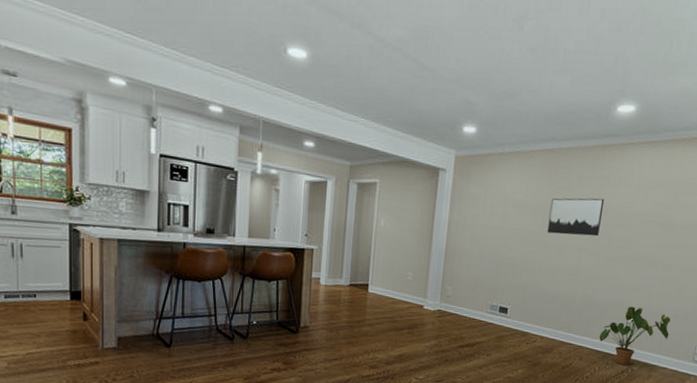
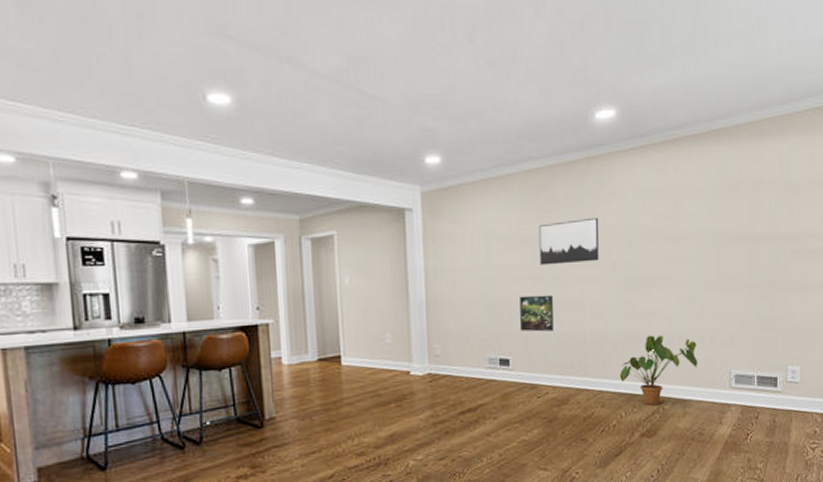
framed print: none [520,256,555,290] -> present [519,294,554,332]

